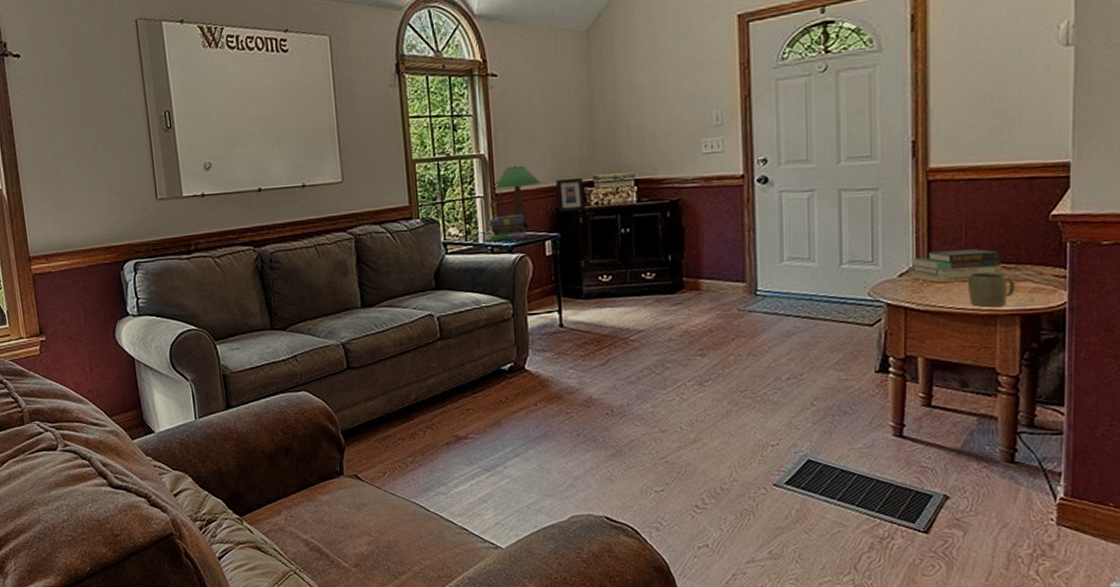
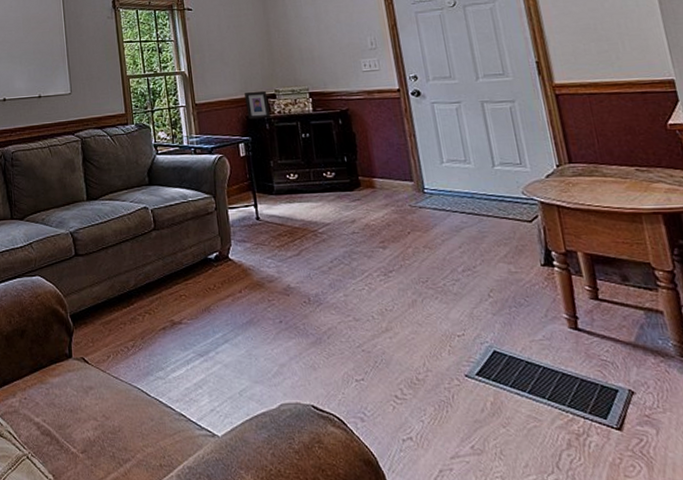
books: present [485,214,527,242] -> none [188,120,224,144]
table lamp: present [493,165,541,229] -> none [193,80,232,134]
books: present [909,249,1002,283] -> none [553,153,635,184]
mug: present [967,272,1015,307] -> none [607,174,653,206]

